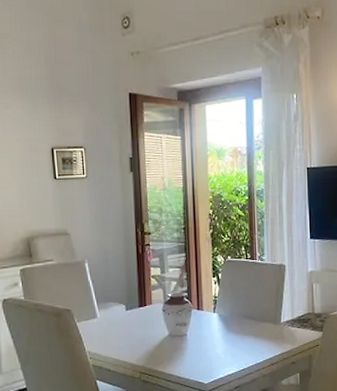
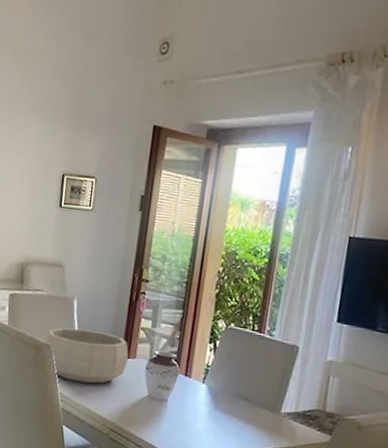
decorative bowl: none [64,287,146,338] -> present [45,327,129,384]

